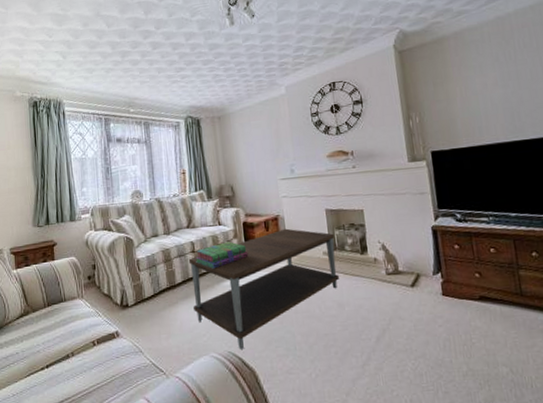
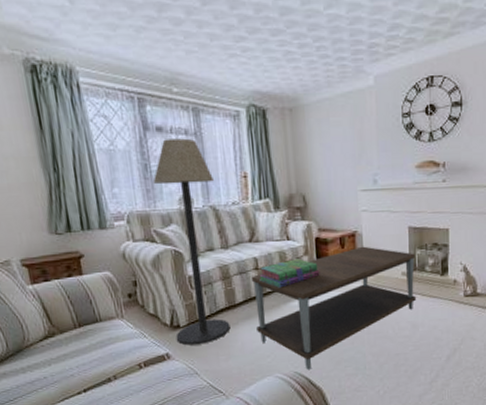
floor lamp: none [112,145,171,324] -> present [152,138,231,346]

